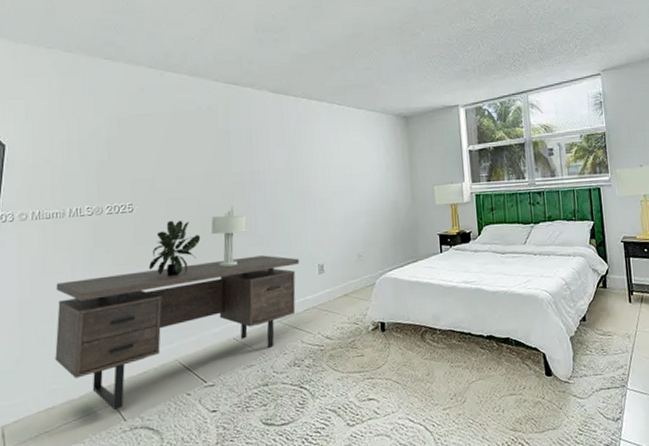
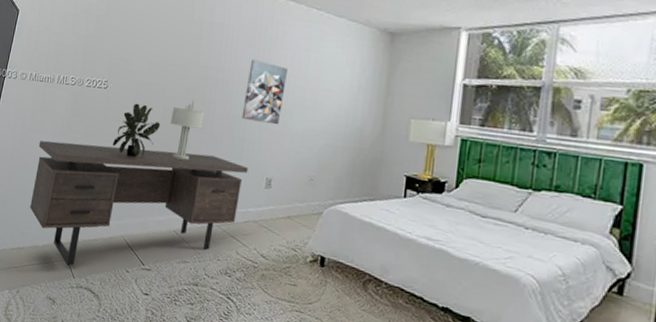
wall art: none [284,157,322,215] -> present [241,59,287,125]

